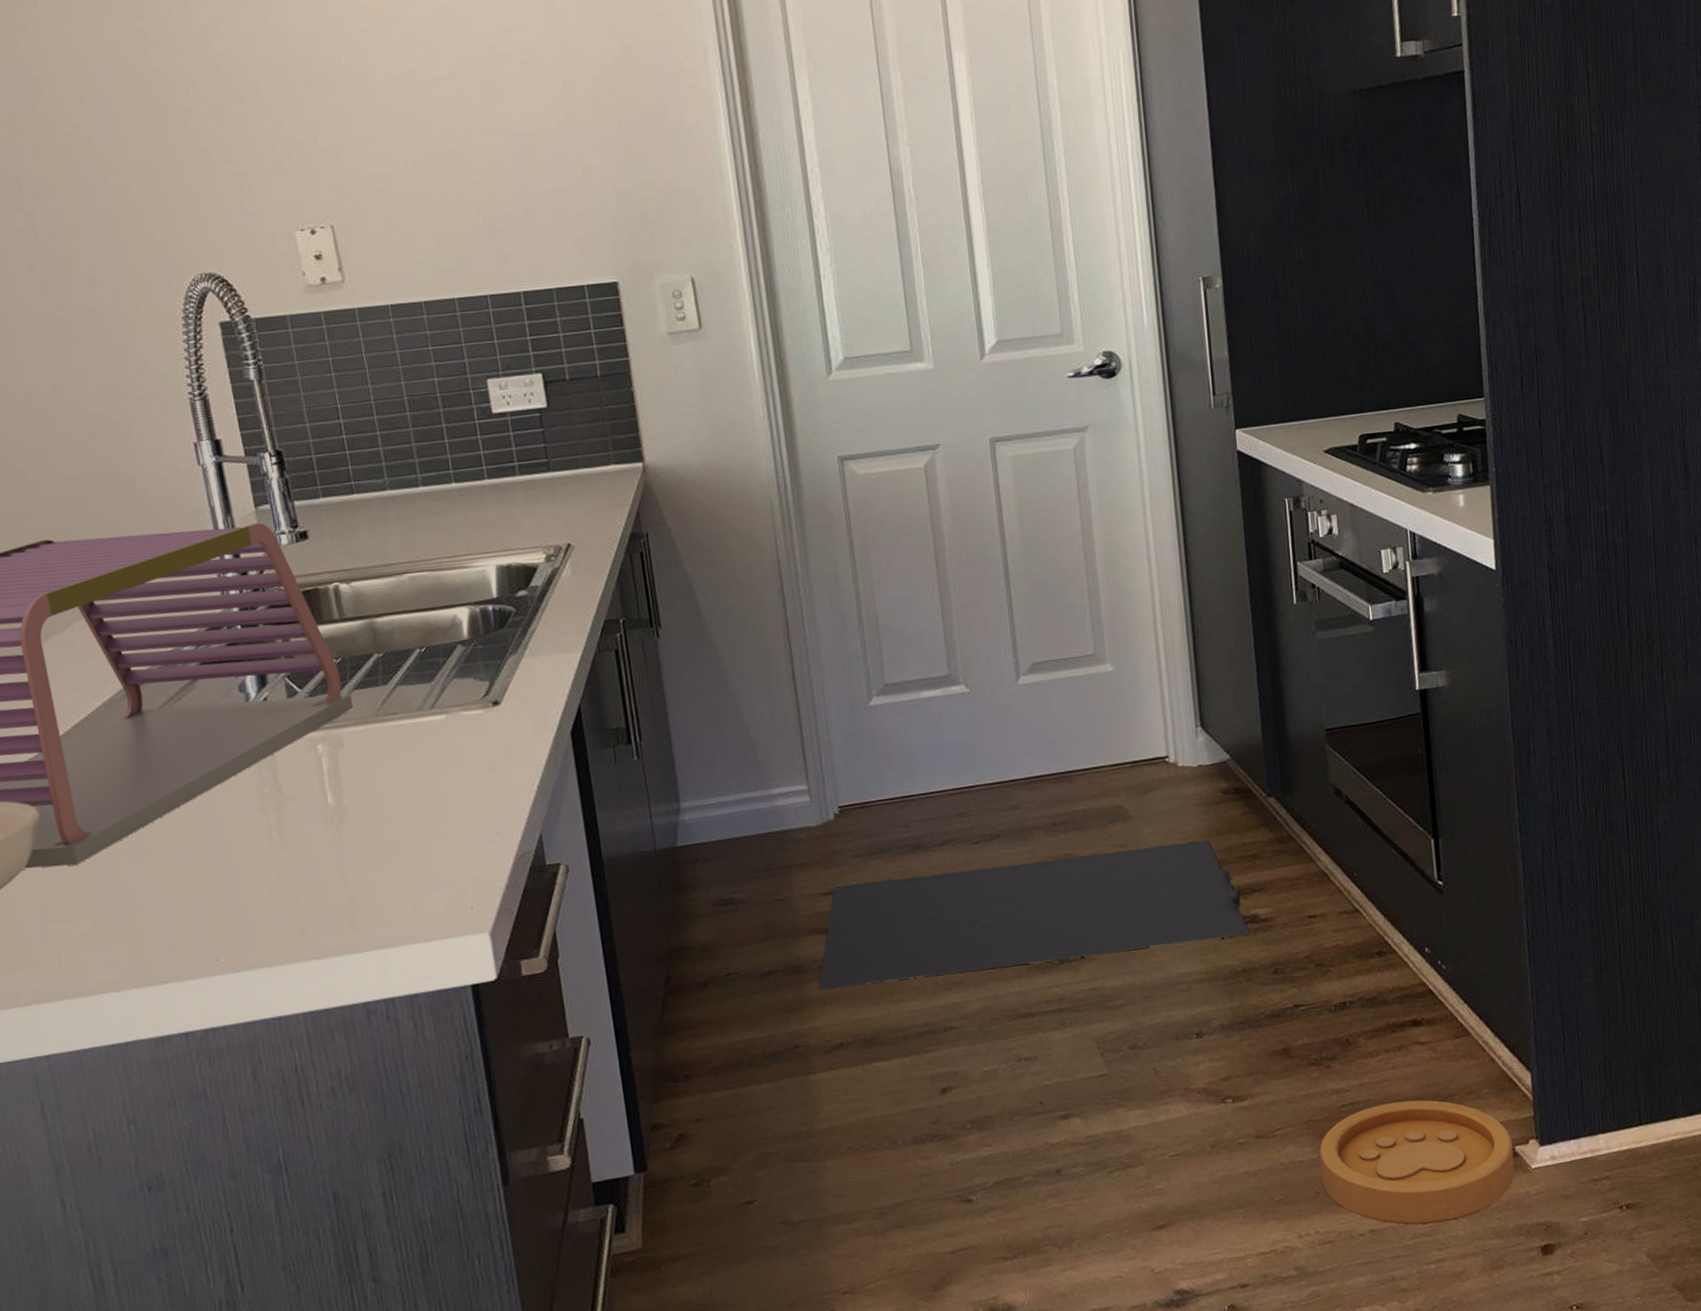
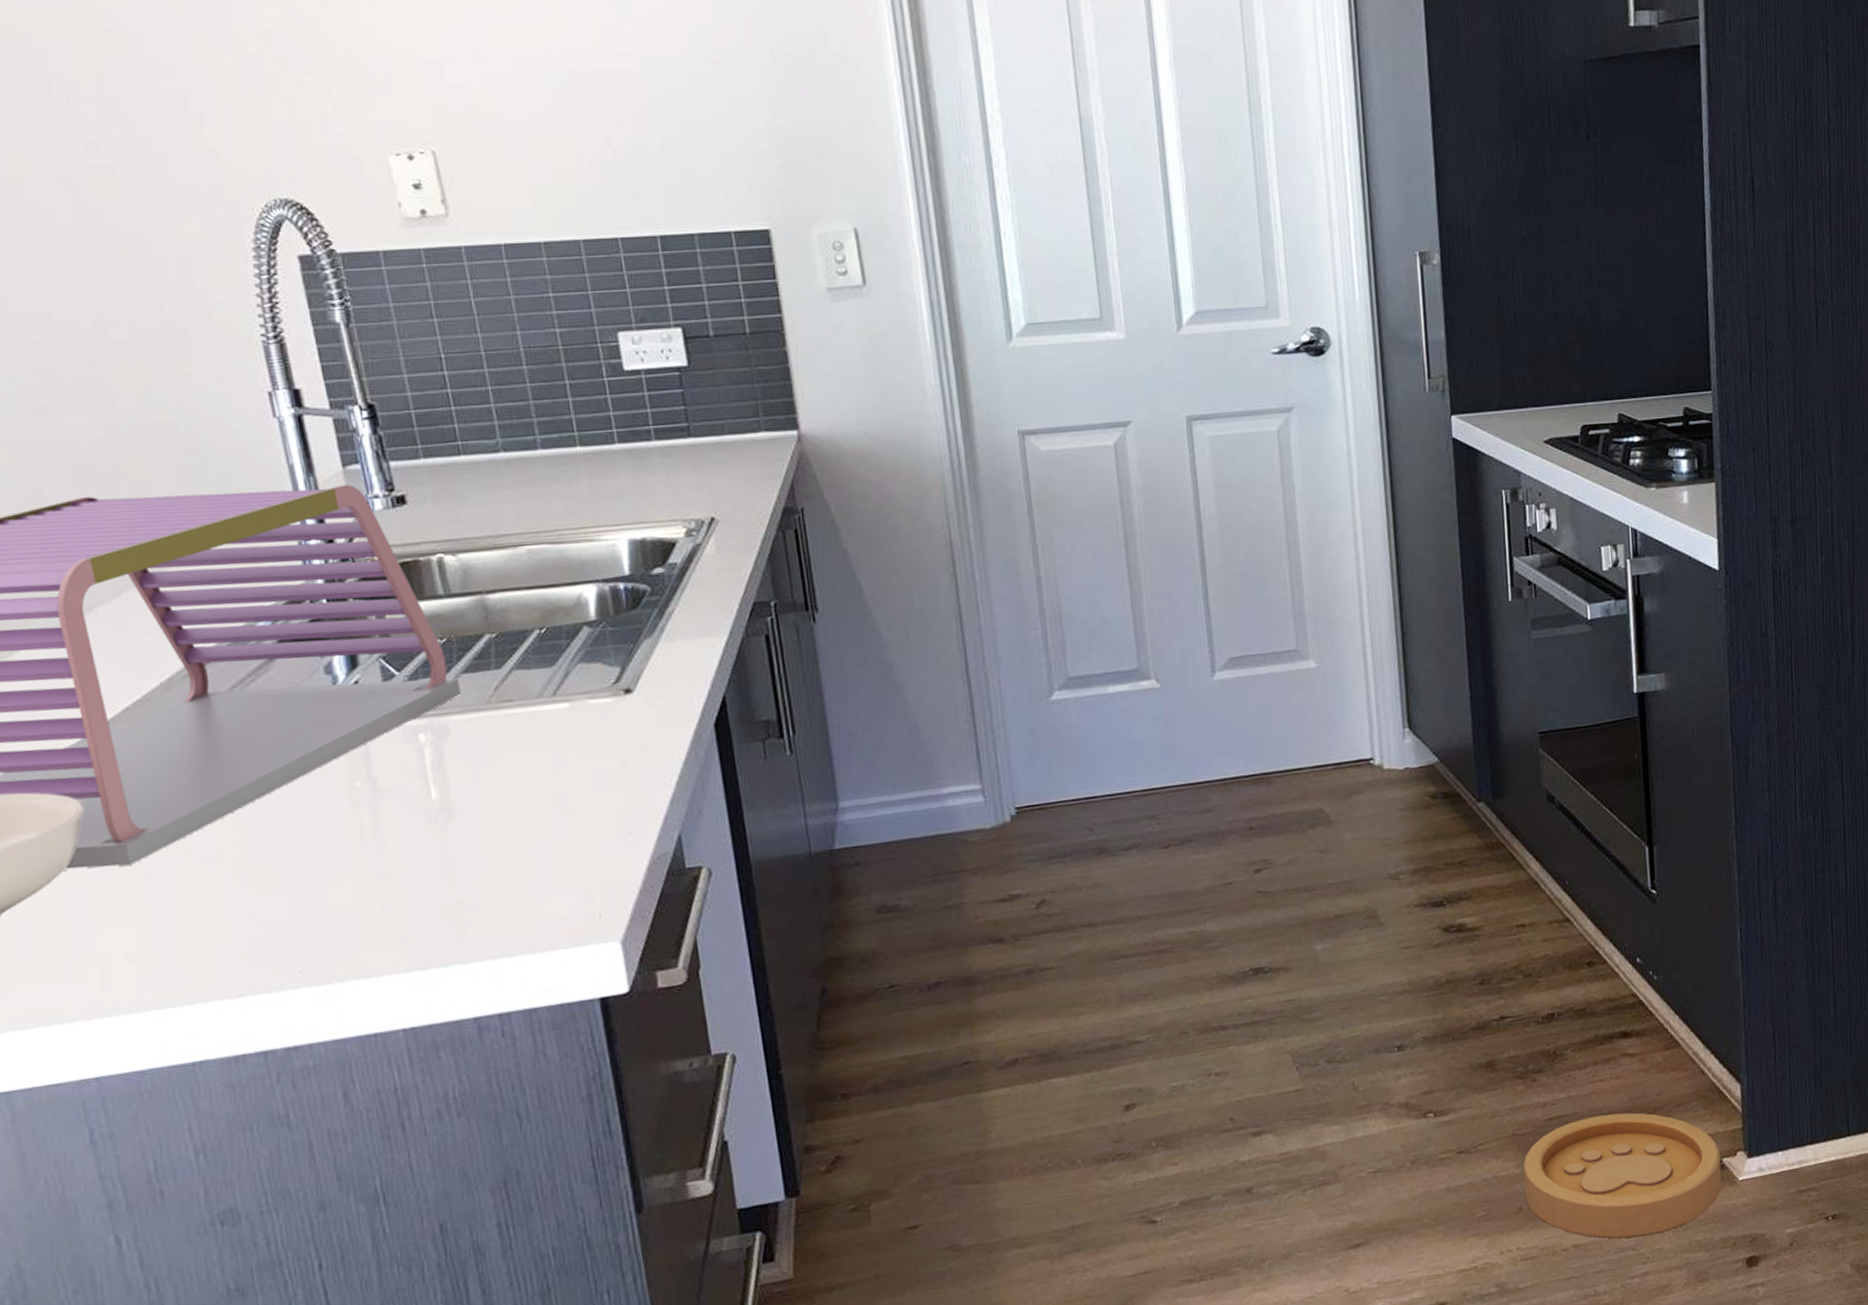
door mat: present [818,840,1251,990] -> none [991,846,1457,1002]

